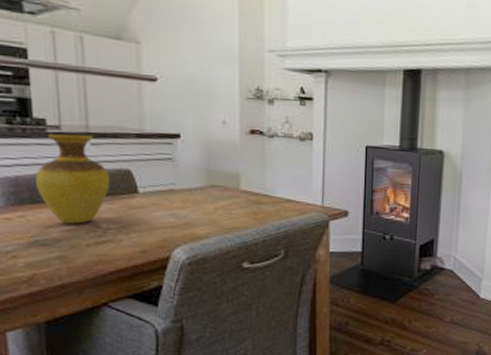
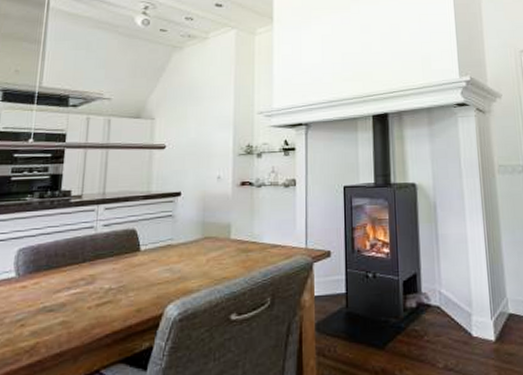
vase: present [35,133,111,224] -> none [53,201,118,287]

